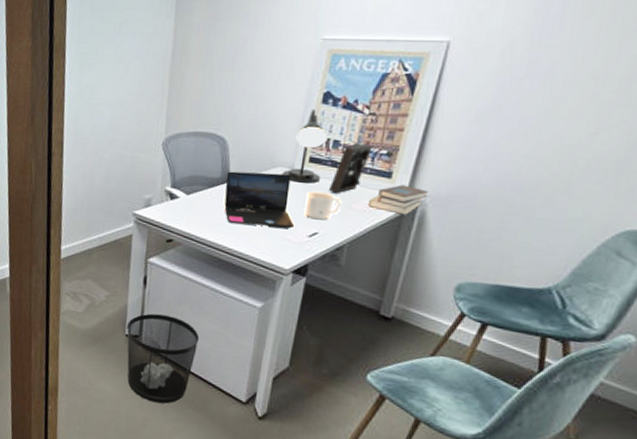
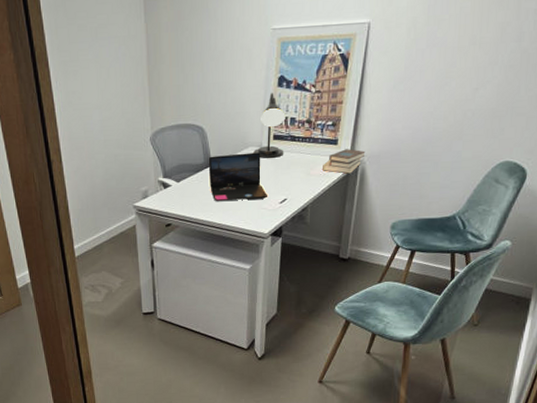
waste bin: present [127,313,200,404] -> none [143,290,204,365]
mug: present [304,191,341,220] -> none [274,163,302,188]
picture frame: present [329,143,373,194] -> none [292,118,321,164]

